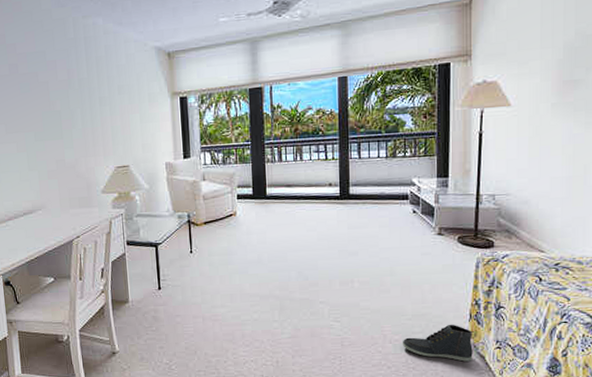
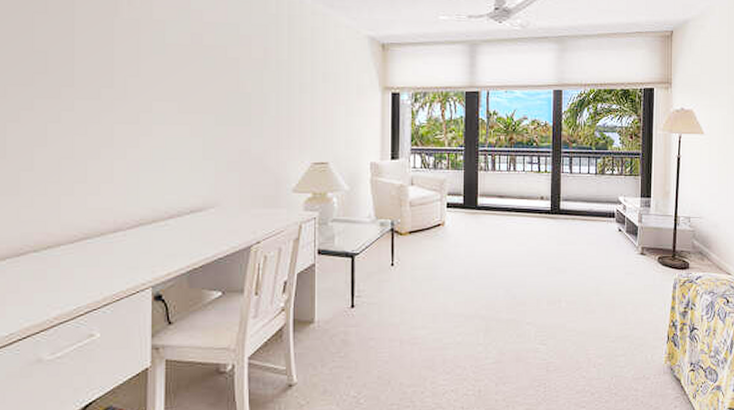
sneaker: present [402,324,473,362] -> none [605,346,670,386]

